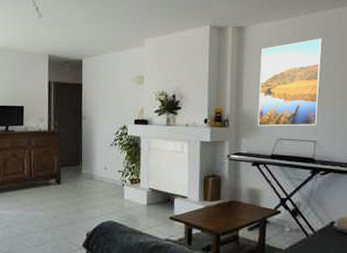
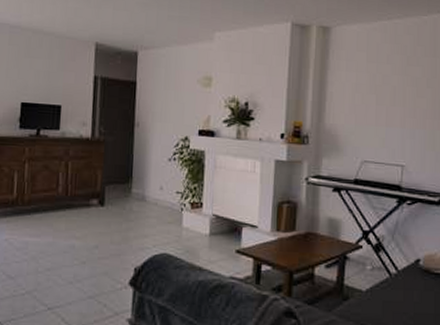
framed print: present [258,38,323,127] -> none [341,47,416,148]

